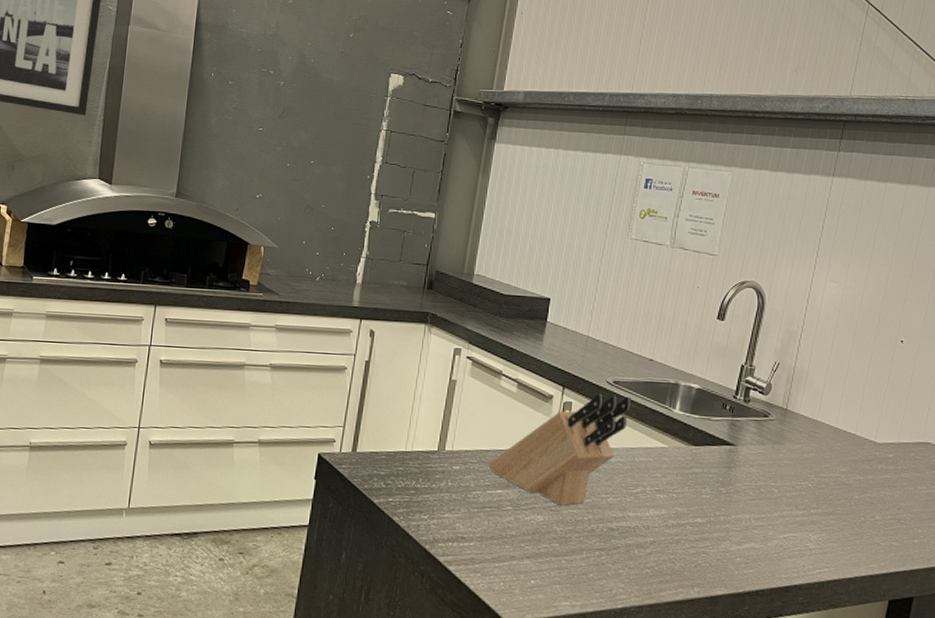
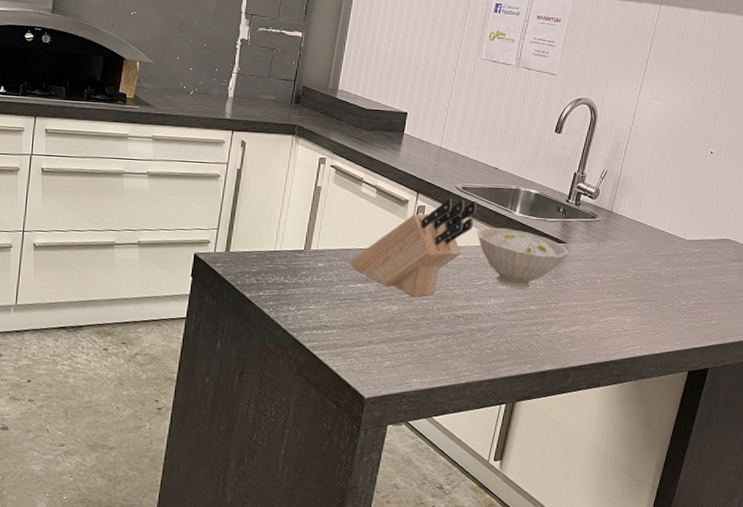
bowl: none [631,427,739,498] -> present [477,227,569,289]

